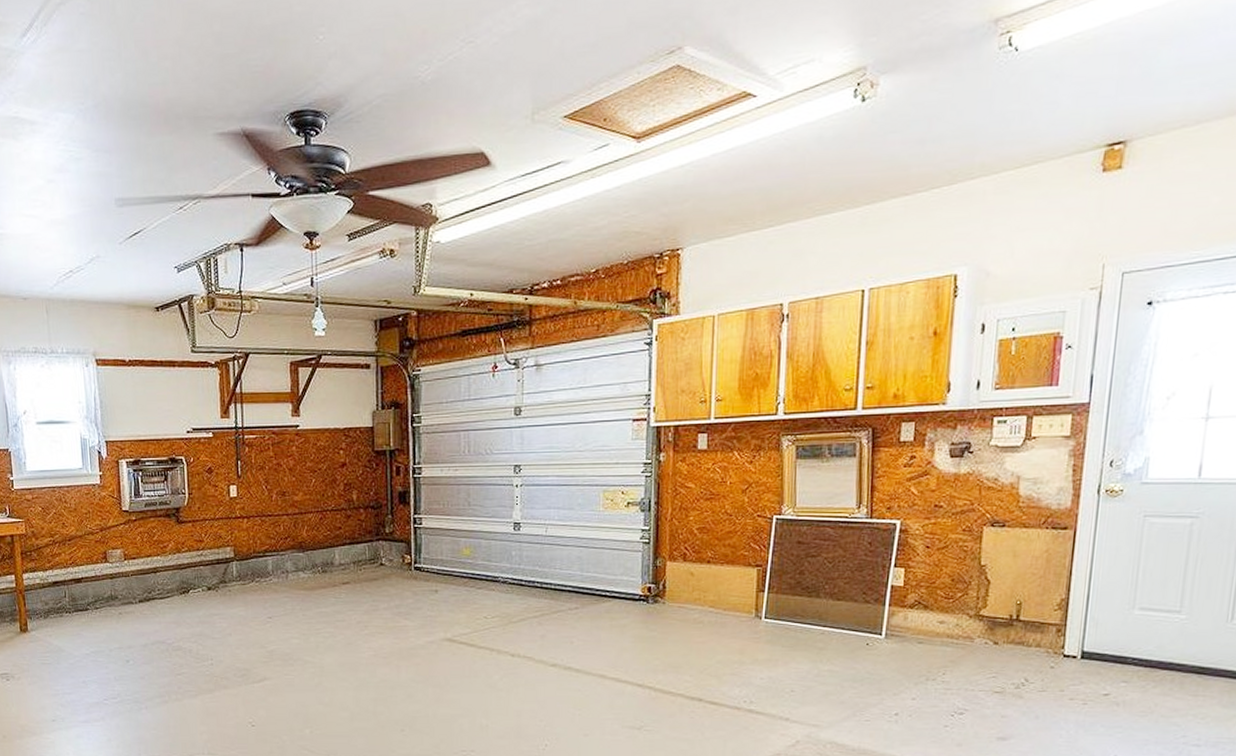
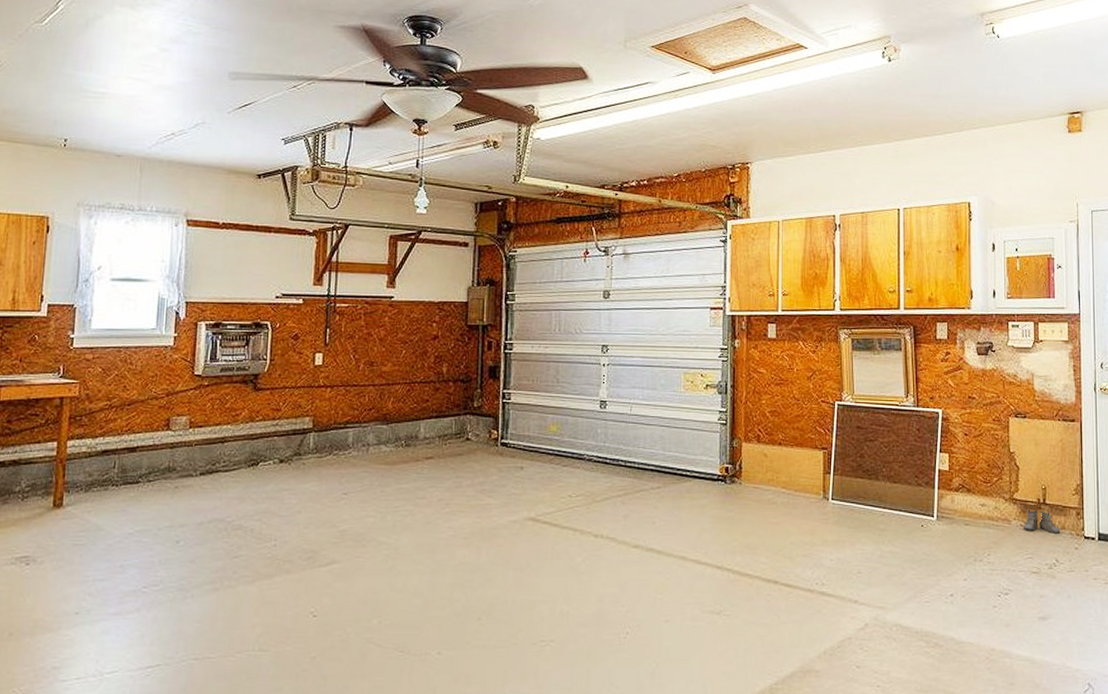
boots: none [988,626,1035,652] -> present [1022,509,1061,534]

